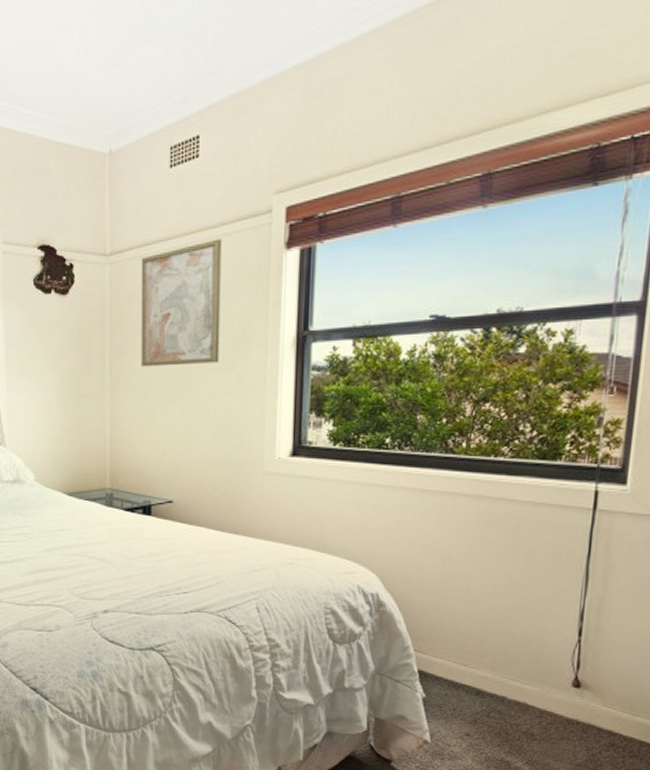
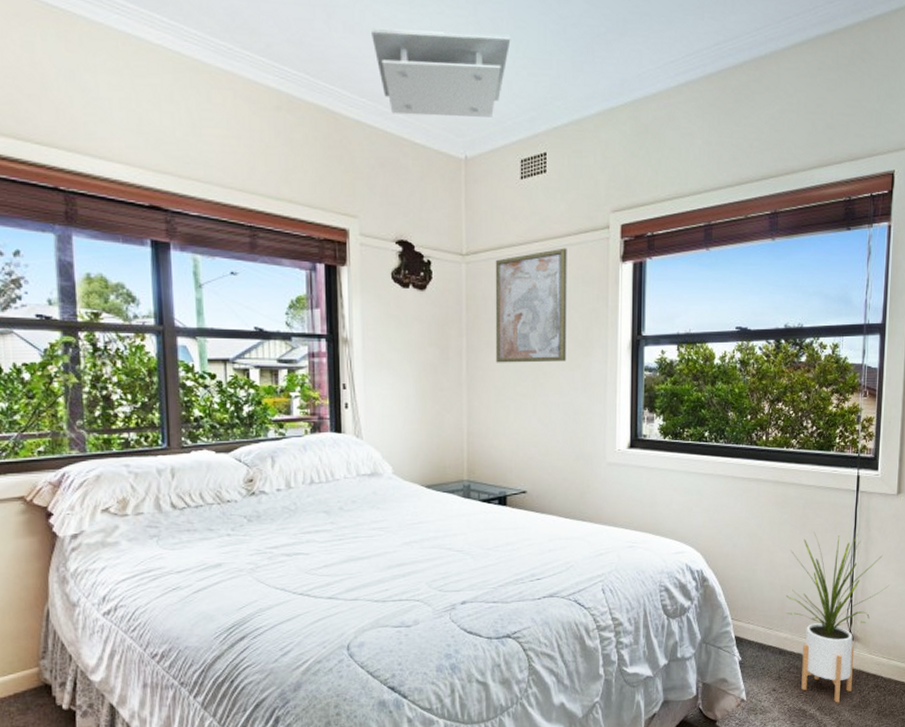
ceiling light: none [13,10,161,115] -> present [372,28,511,117]
house plant: none [488,556,637,759] -> present [786,531,890,703]

